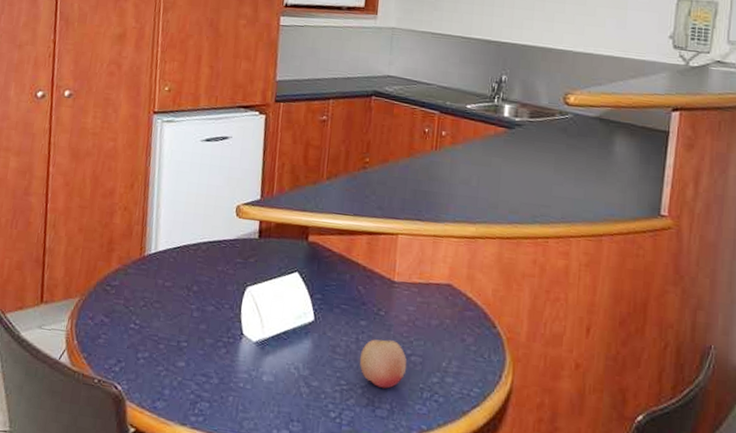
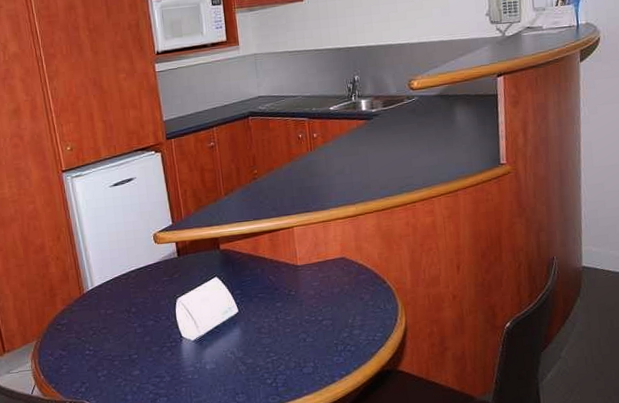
fruit: present [359,339,407,389] -> none [281,312,321,351]

